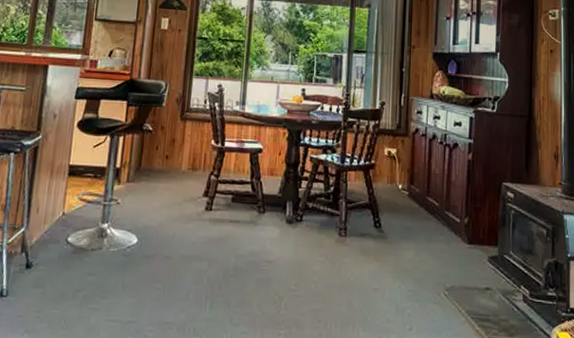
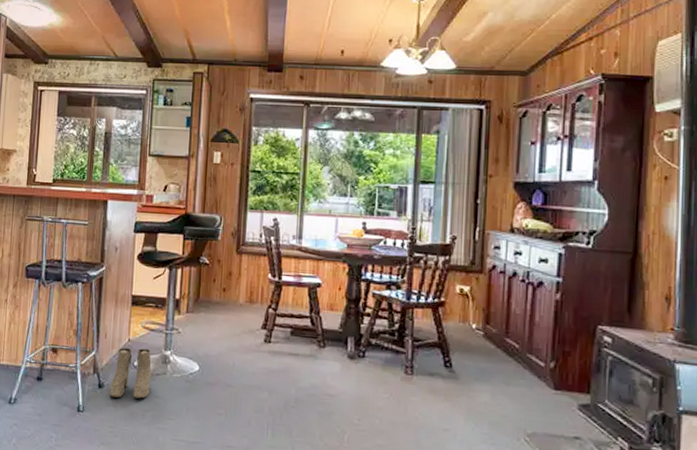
boots: none [38,221,87,278] -> present [110,347,152,399]

